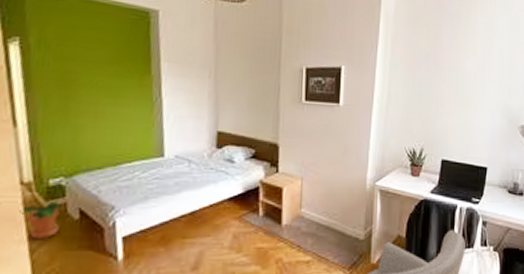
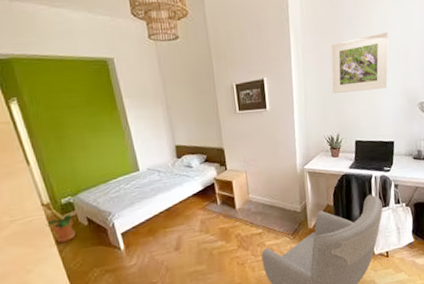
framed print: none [421,37,494,103] -> present [331,32,389,93]

